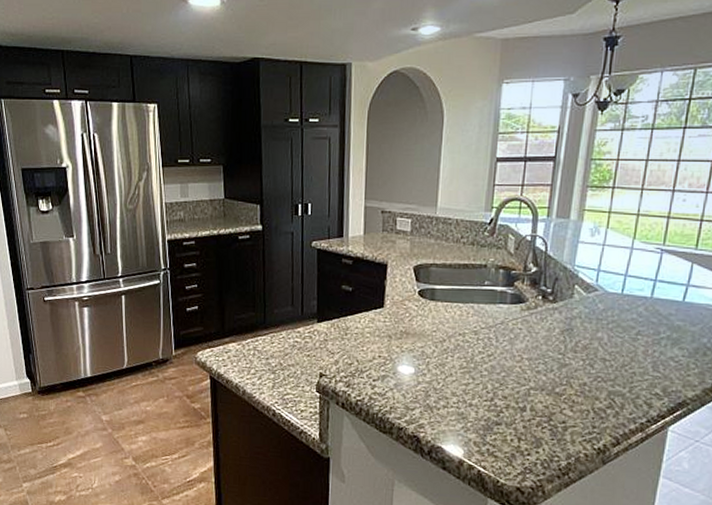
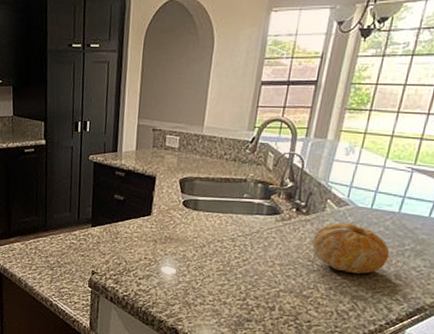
fruit: none [562,310,645,367] -> present [312,222,390,274]

